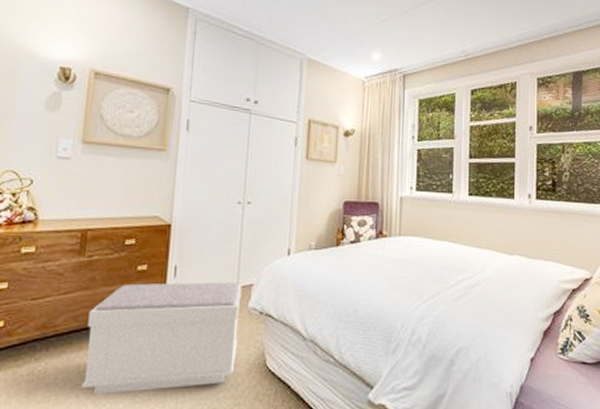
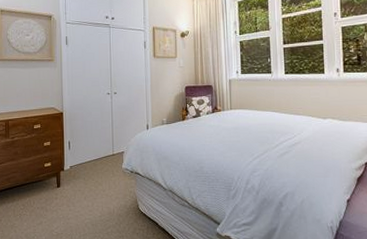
bench: present [81,282,242,394] -> none [16,151,118,230]

